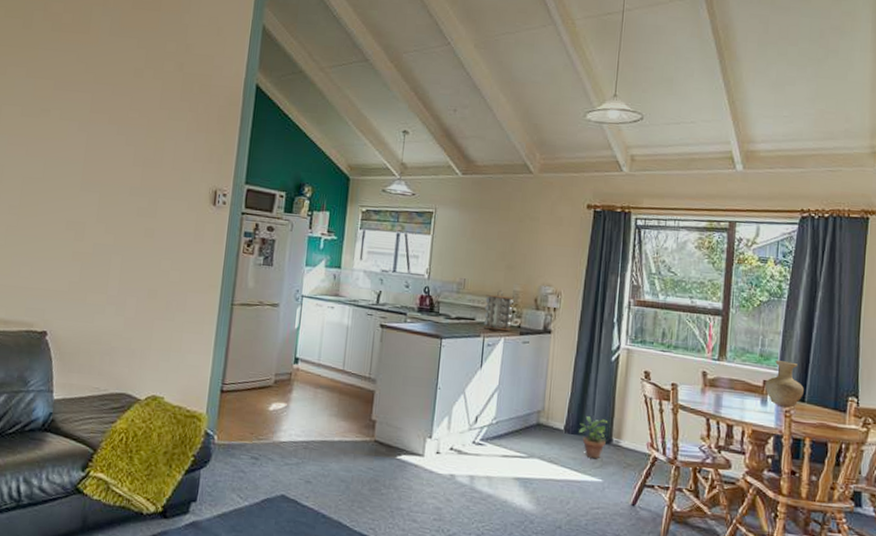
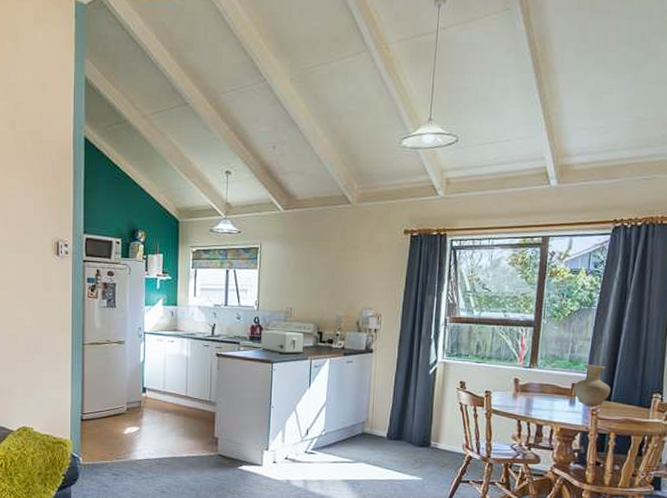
toaster: none [429,301,477,331] -> present [261,330,303,355]
spice rack: present [483,289,514,331] -> none [310,315,337,353]
potted plant: present [579,416,607,459] -> none [400,424,426,461]

